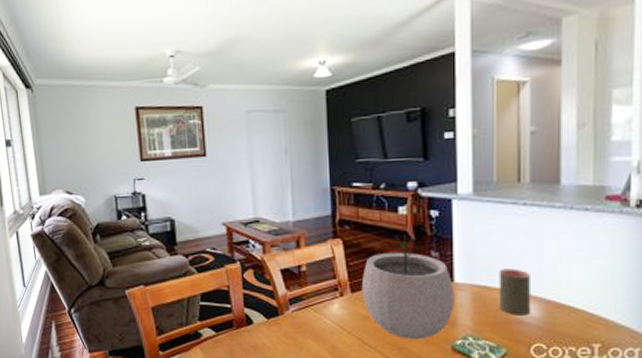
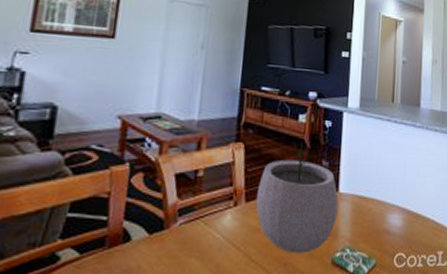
cup: present [498,268,532,316] -> none [372,180,397,226]

